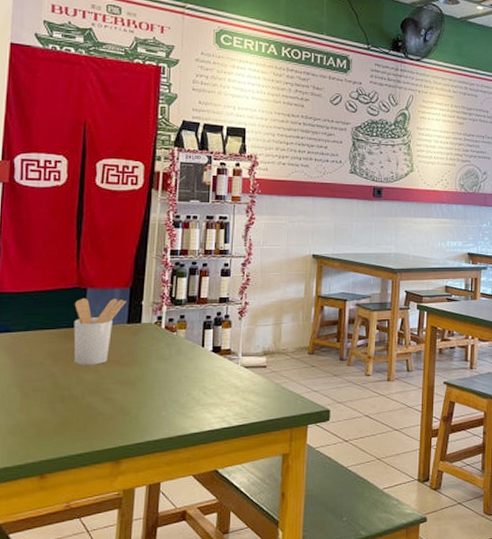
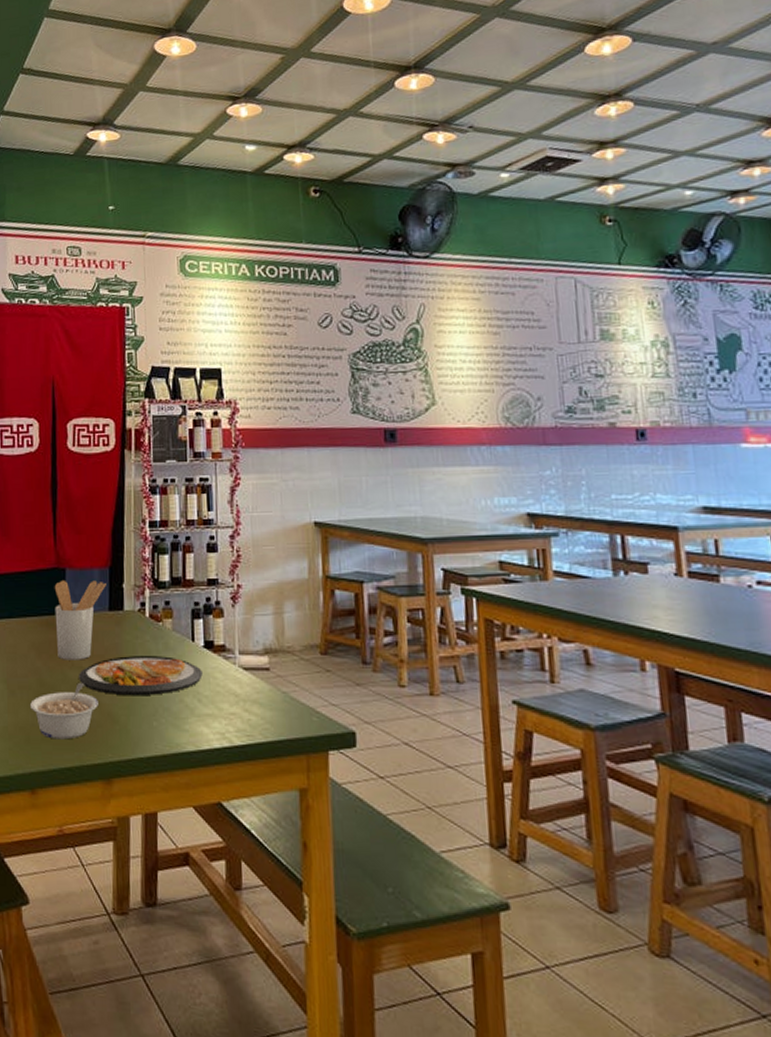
legume: none [44,383,112,432] -> present [30,682,98,740]
dish: none [93,359,209,393] -> present [78,656,203,696]

